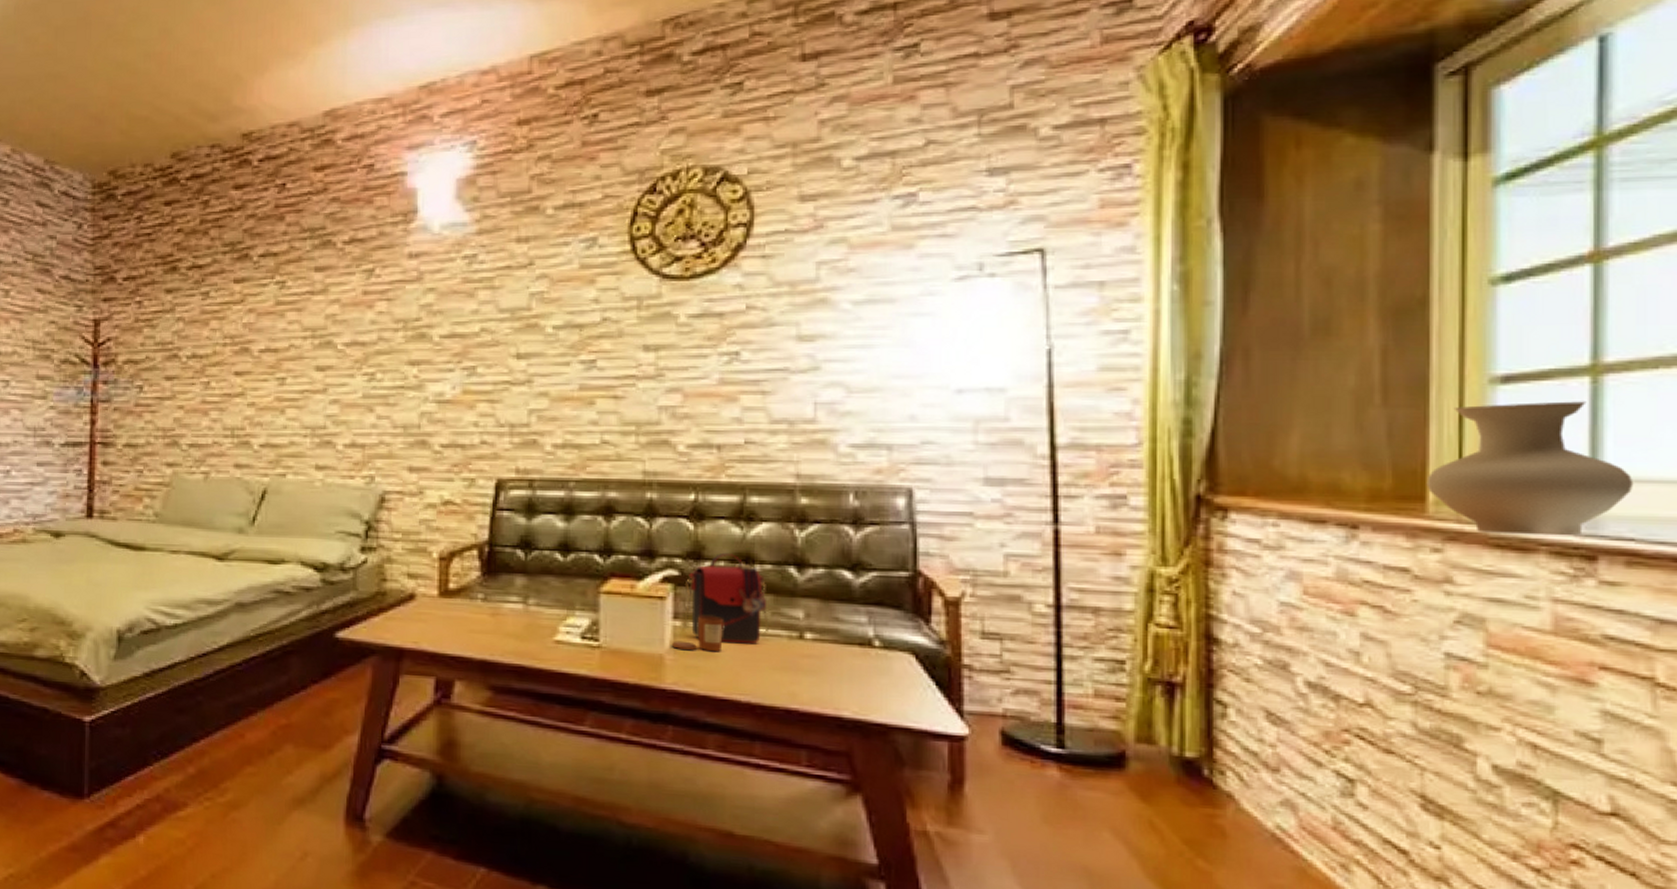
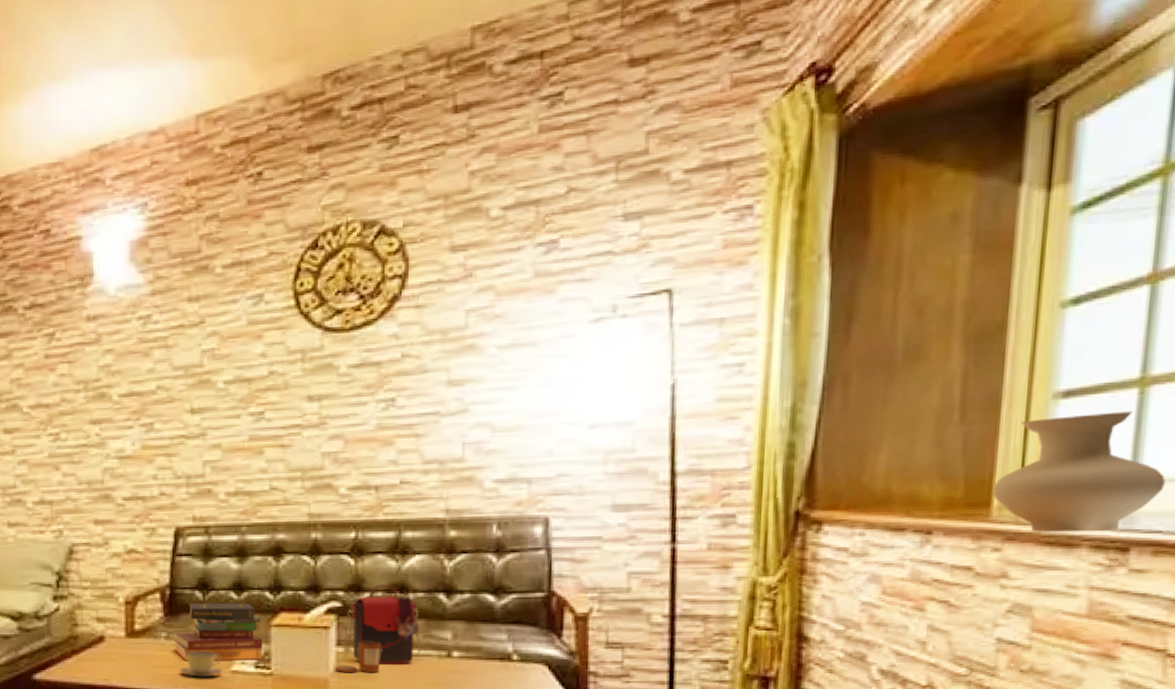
books: none [492,562,590,630] -> present [175,602,263,660]
teacup: none [496,615,545,646] -> present [179,651,223,677]

